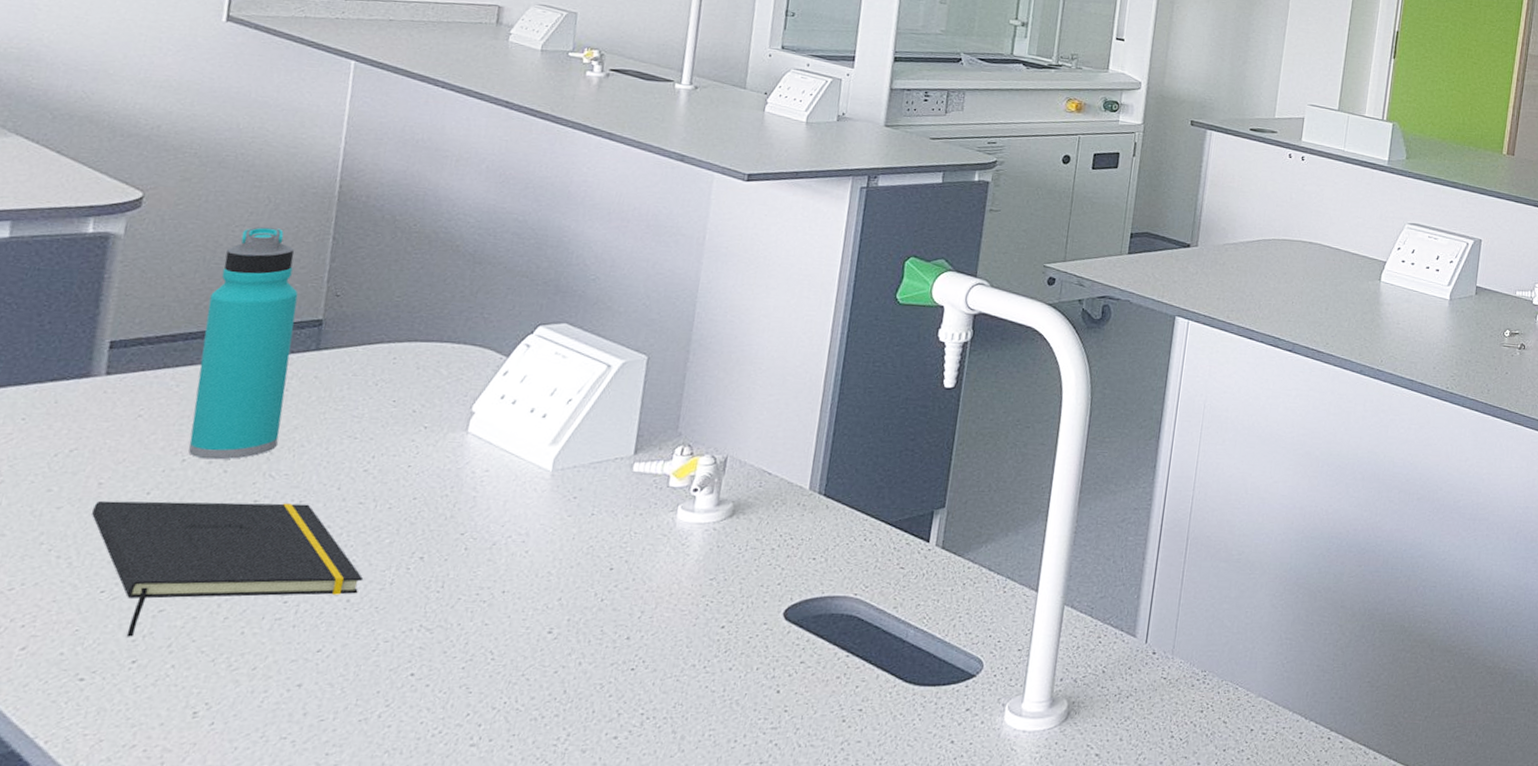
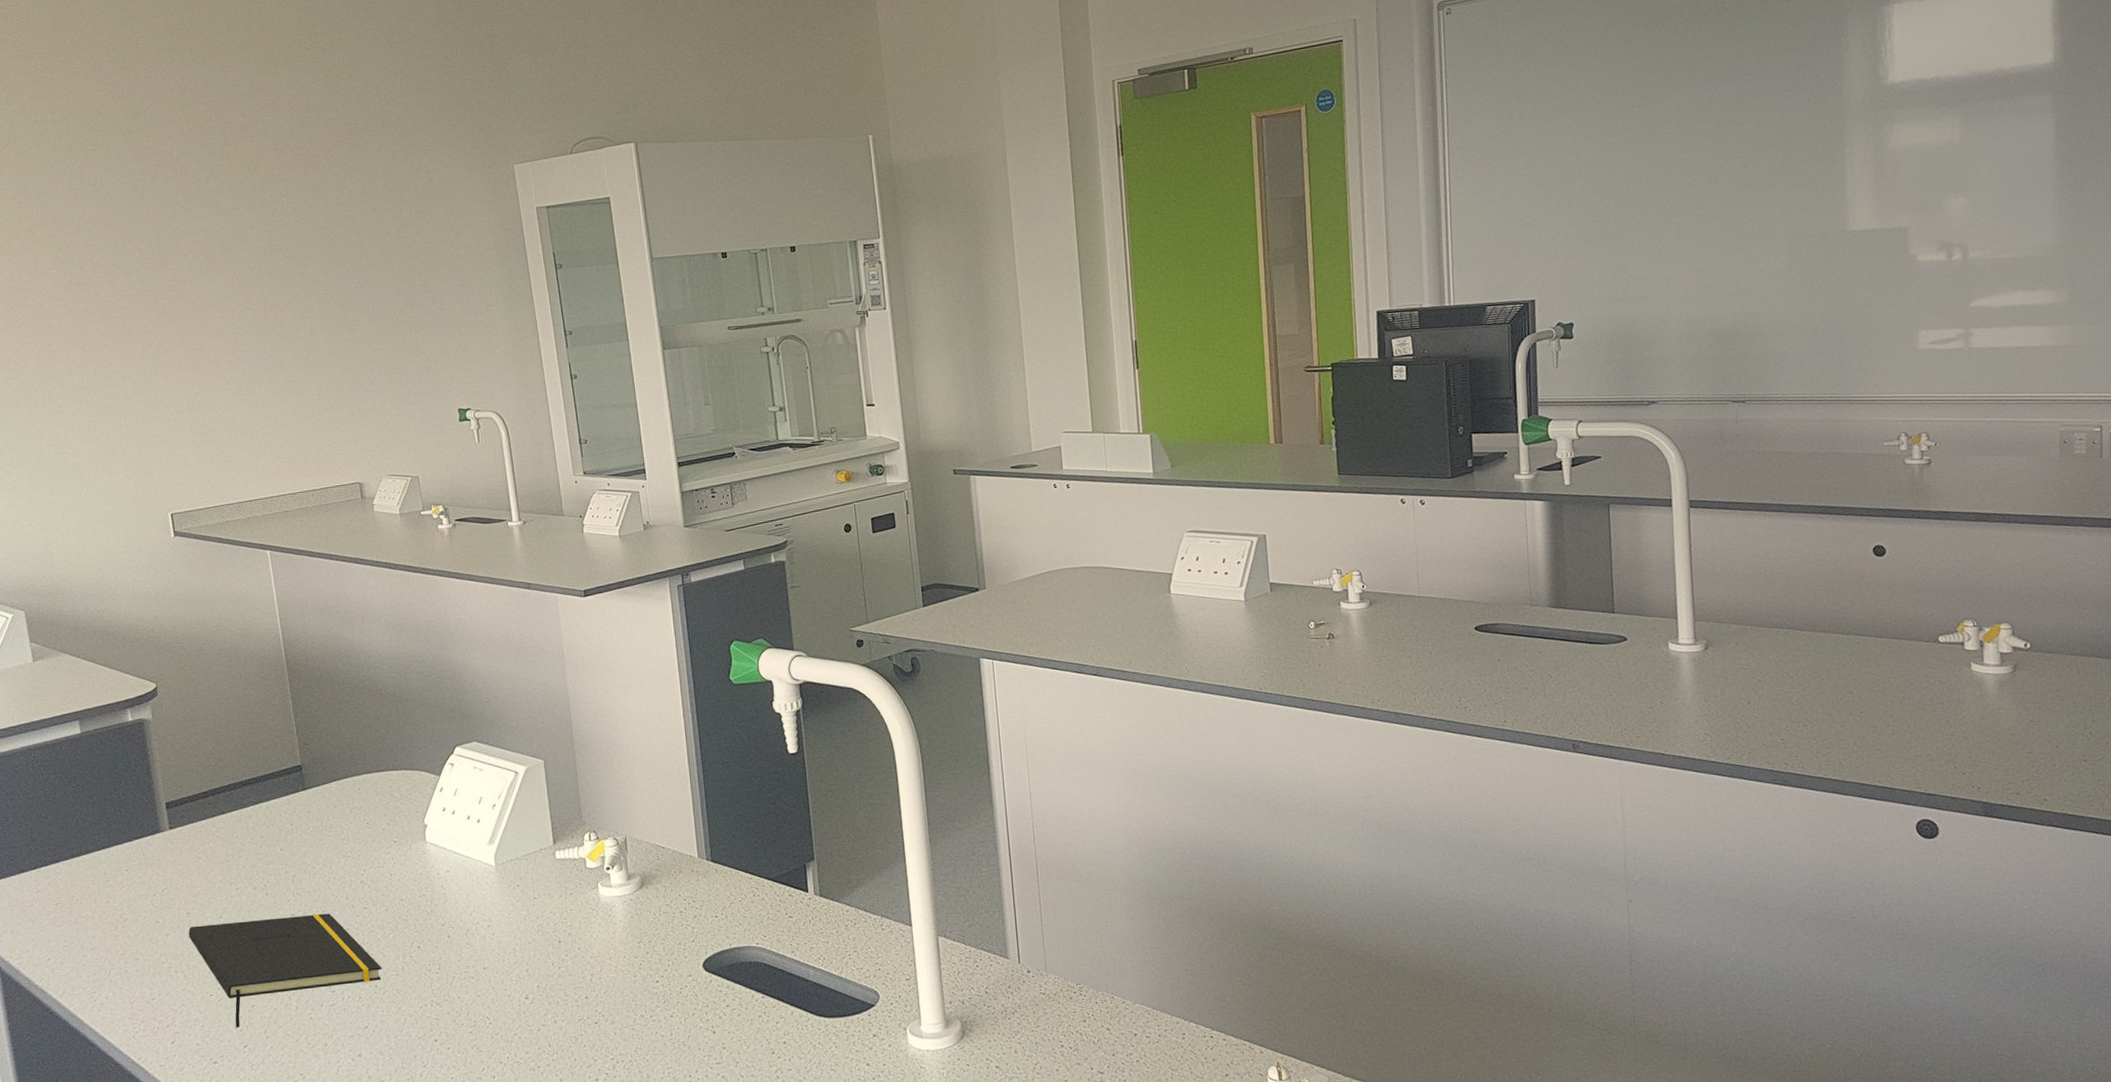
water bottle: present [188,226,298,460] -> none [221,696,296,886]

